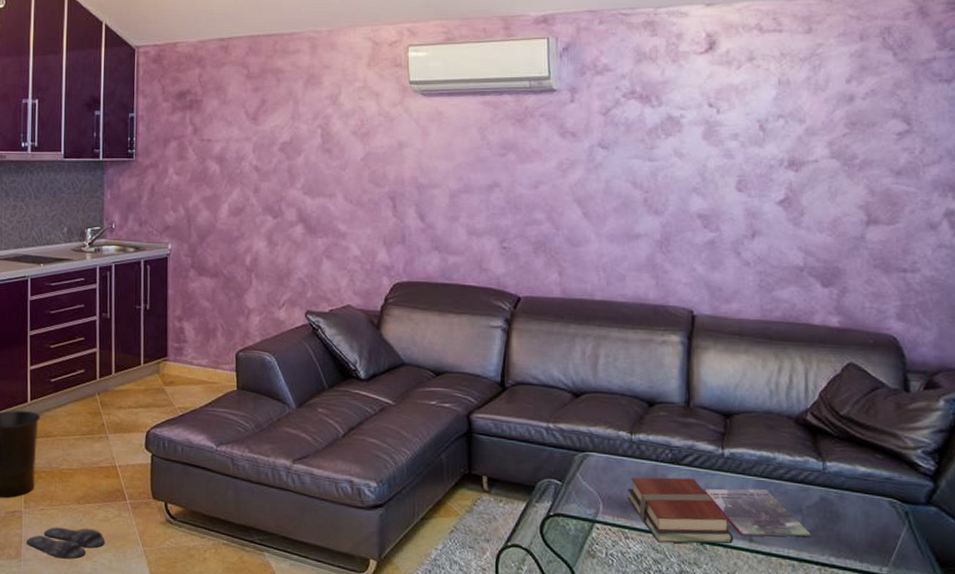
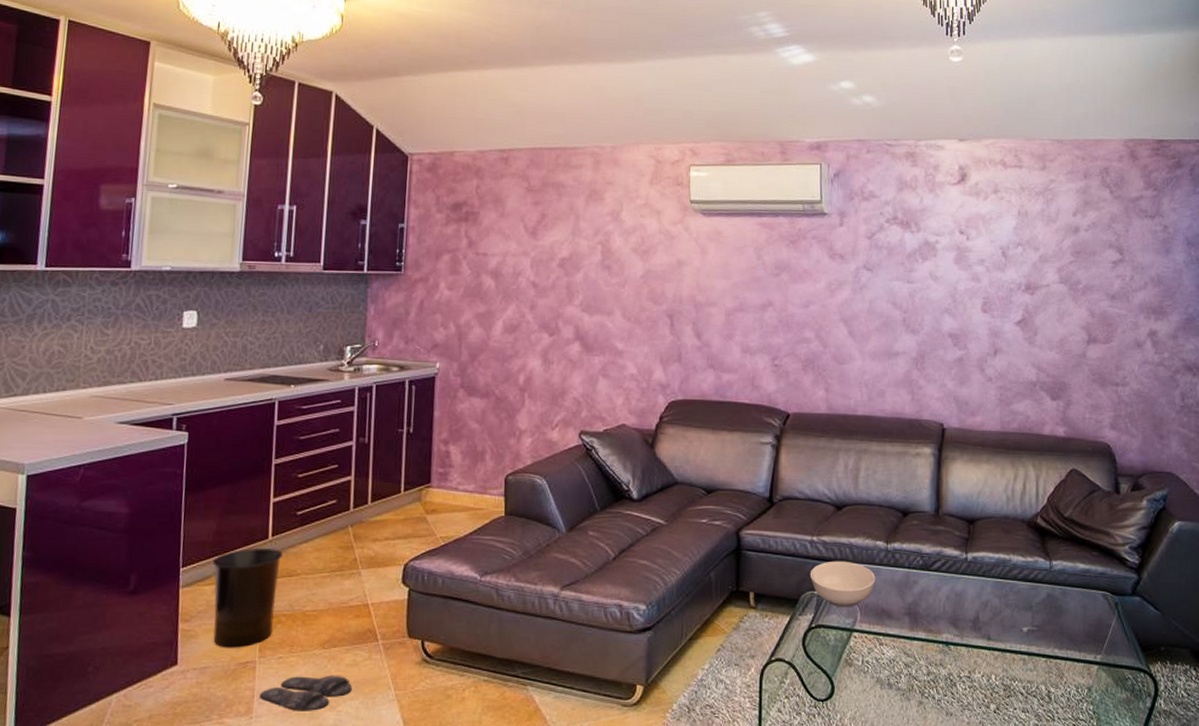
bowl: none [546,449,619,498] -> present [809,561,876,608]
books: present [628,477,734,545] -> none [883,583,975,647]
magazine: present [704,488,811,537] -> none [950,590,1039,635]

